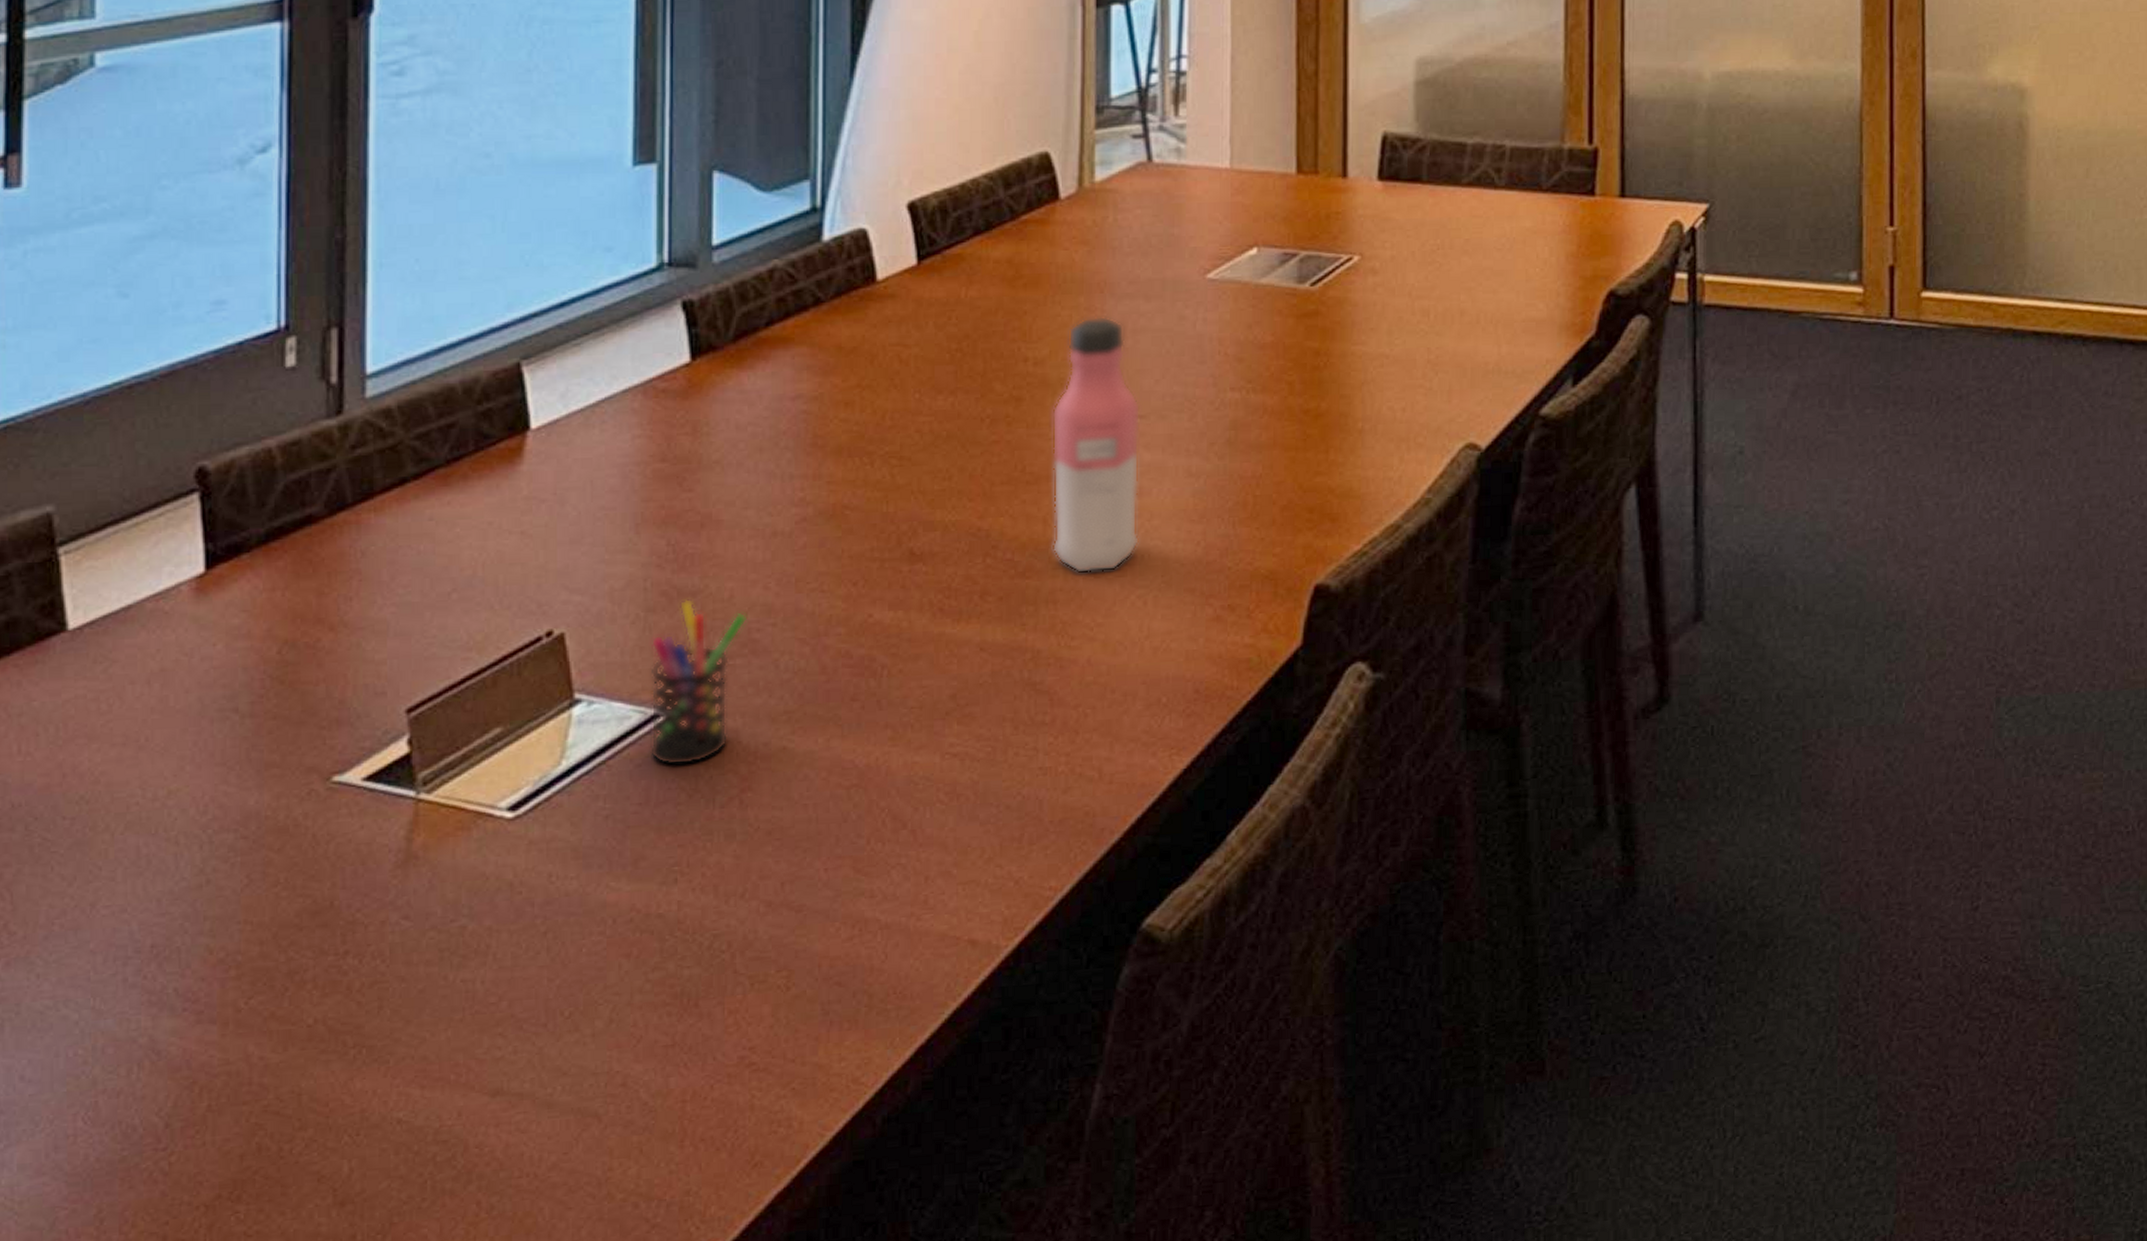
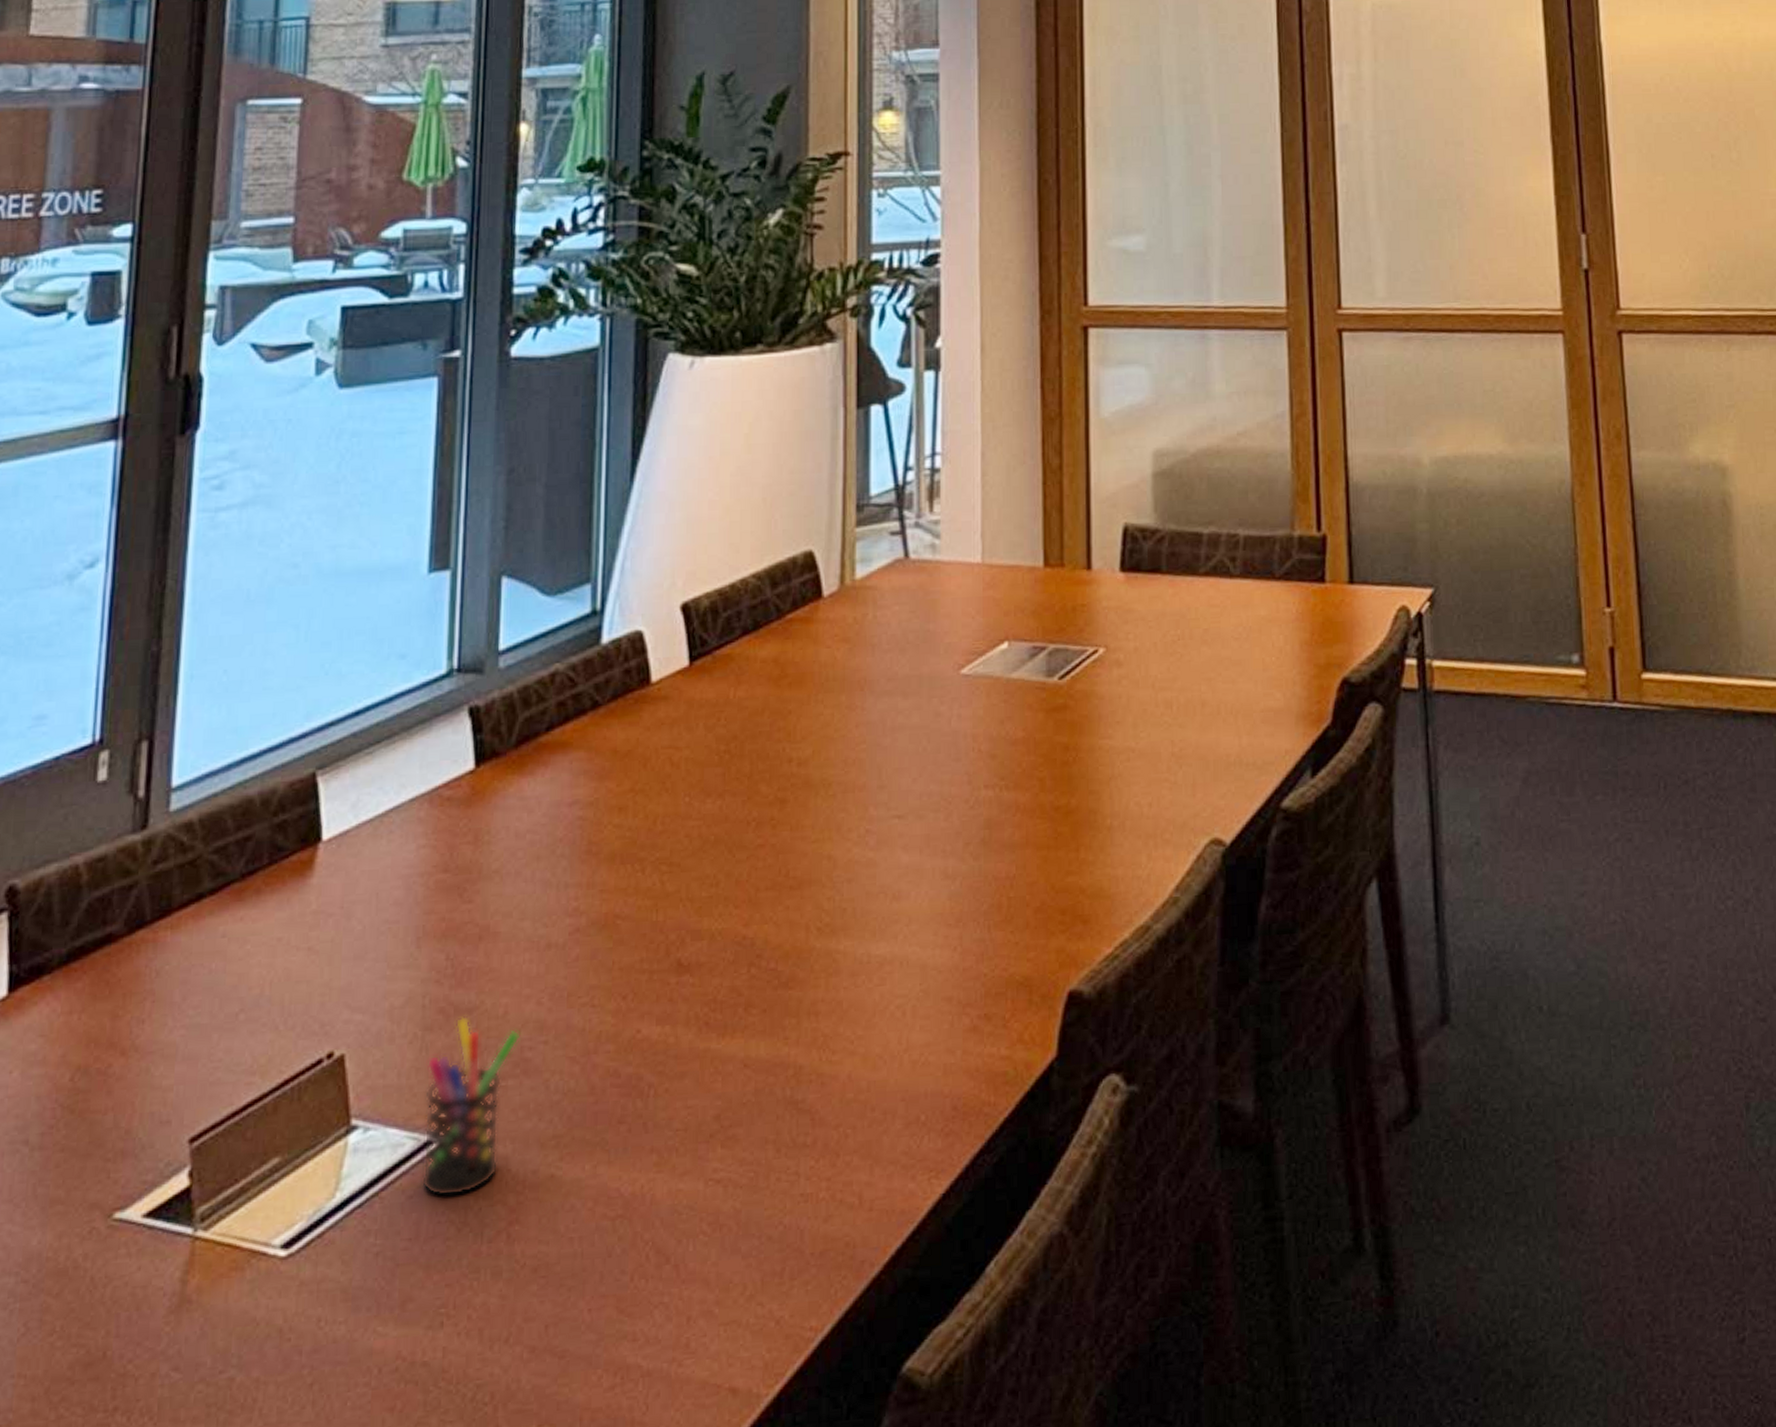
water bottle: present [1051,317,1141,574] -> none [813,715,899,983]

